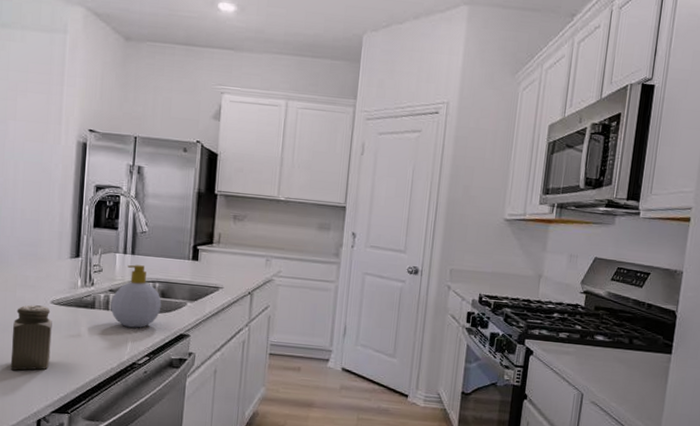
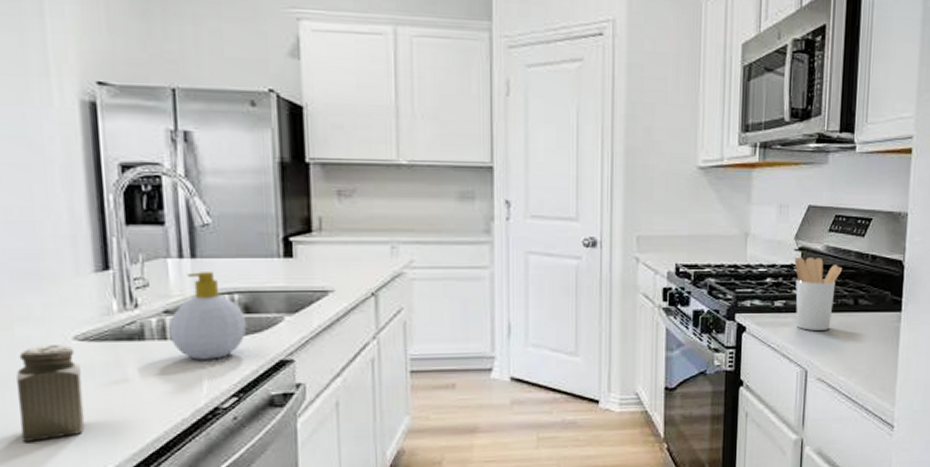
utensil holder: none [576,298,620,362] -> present [794,256,842,330]

